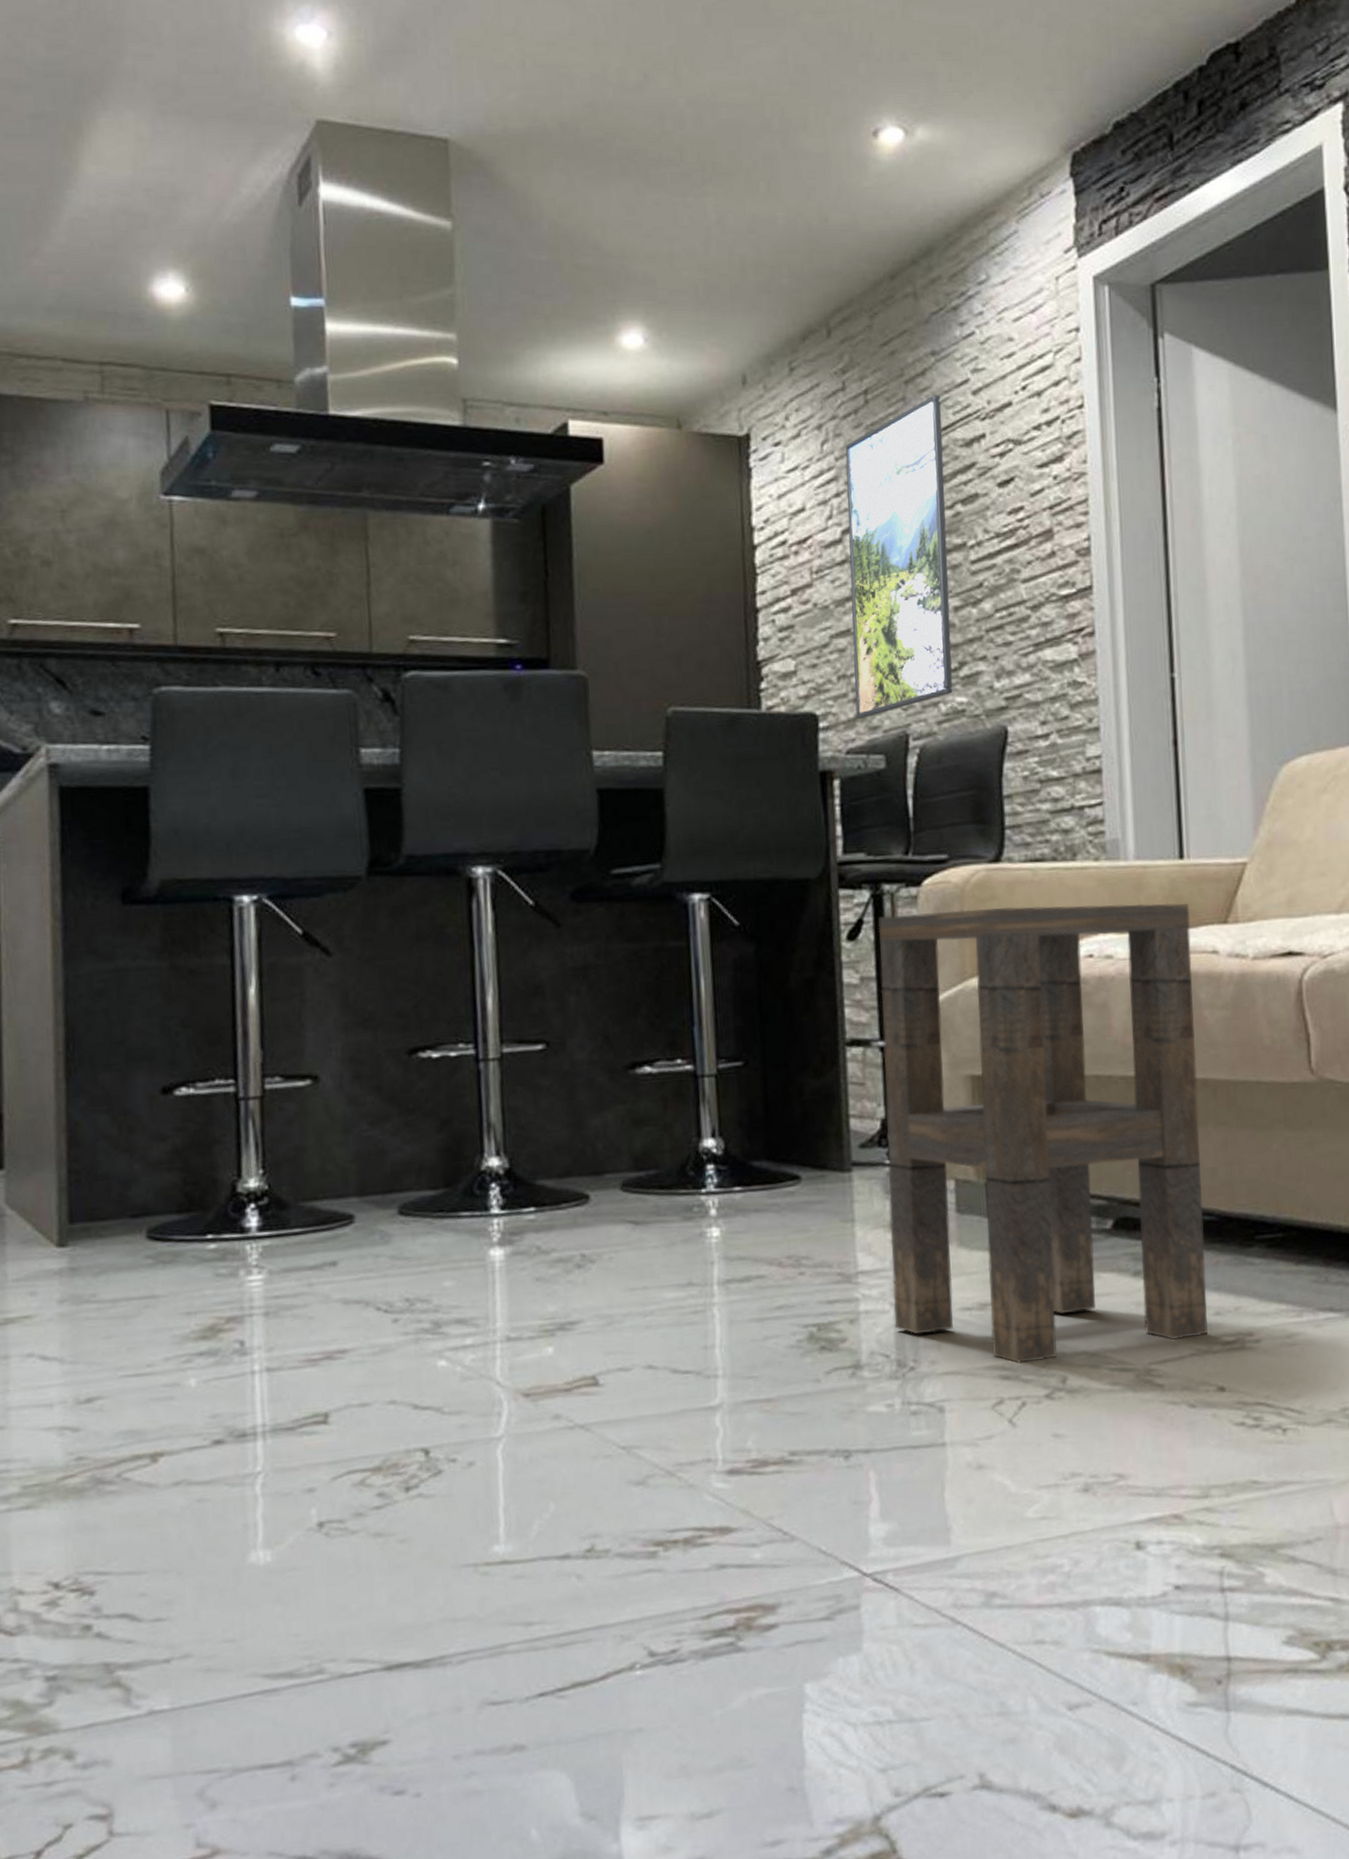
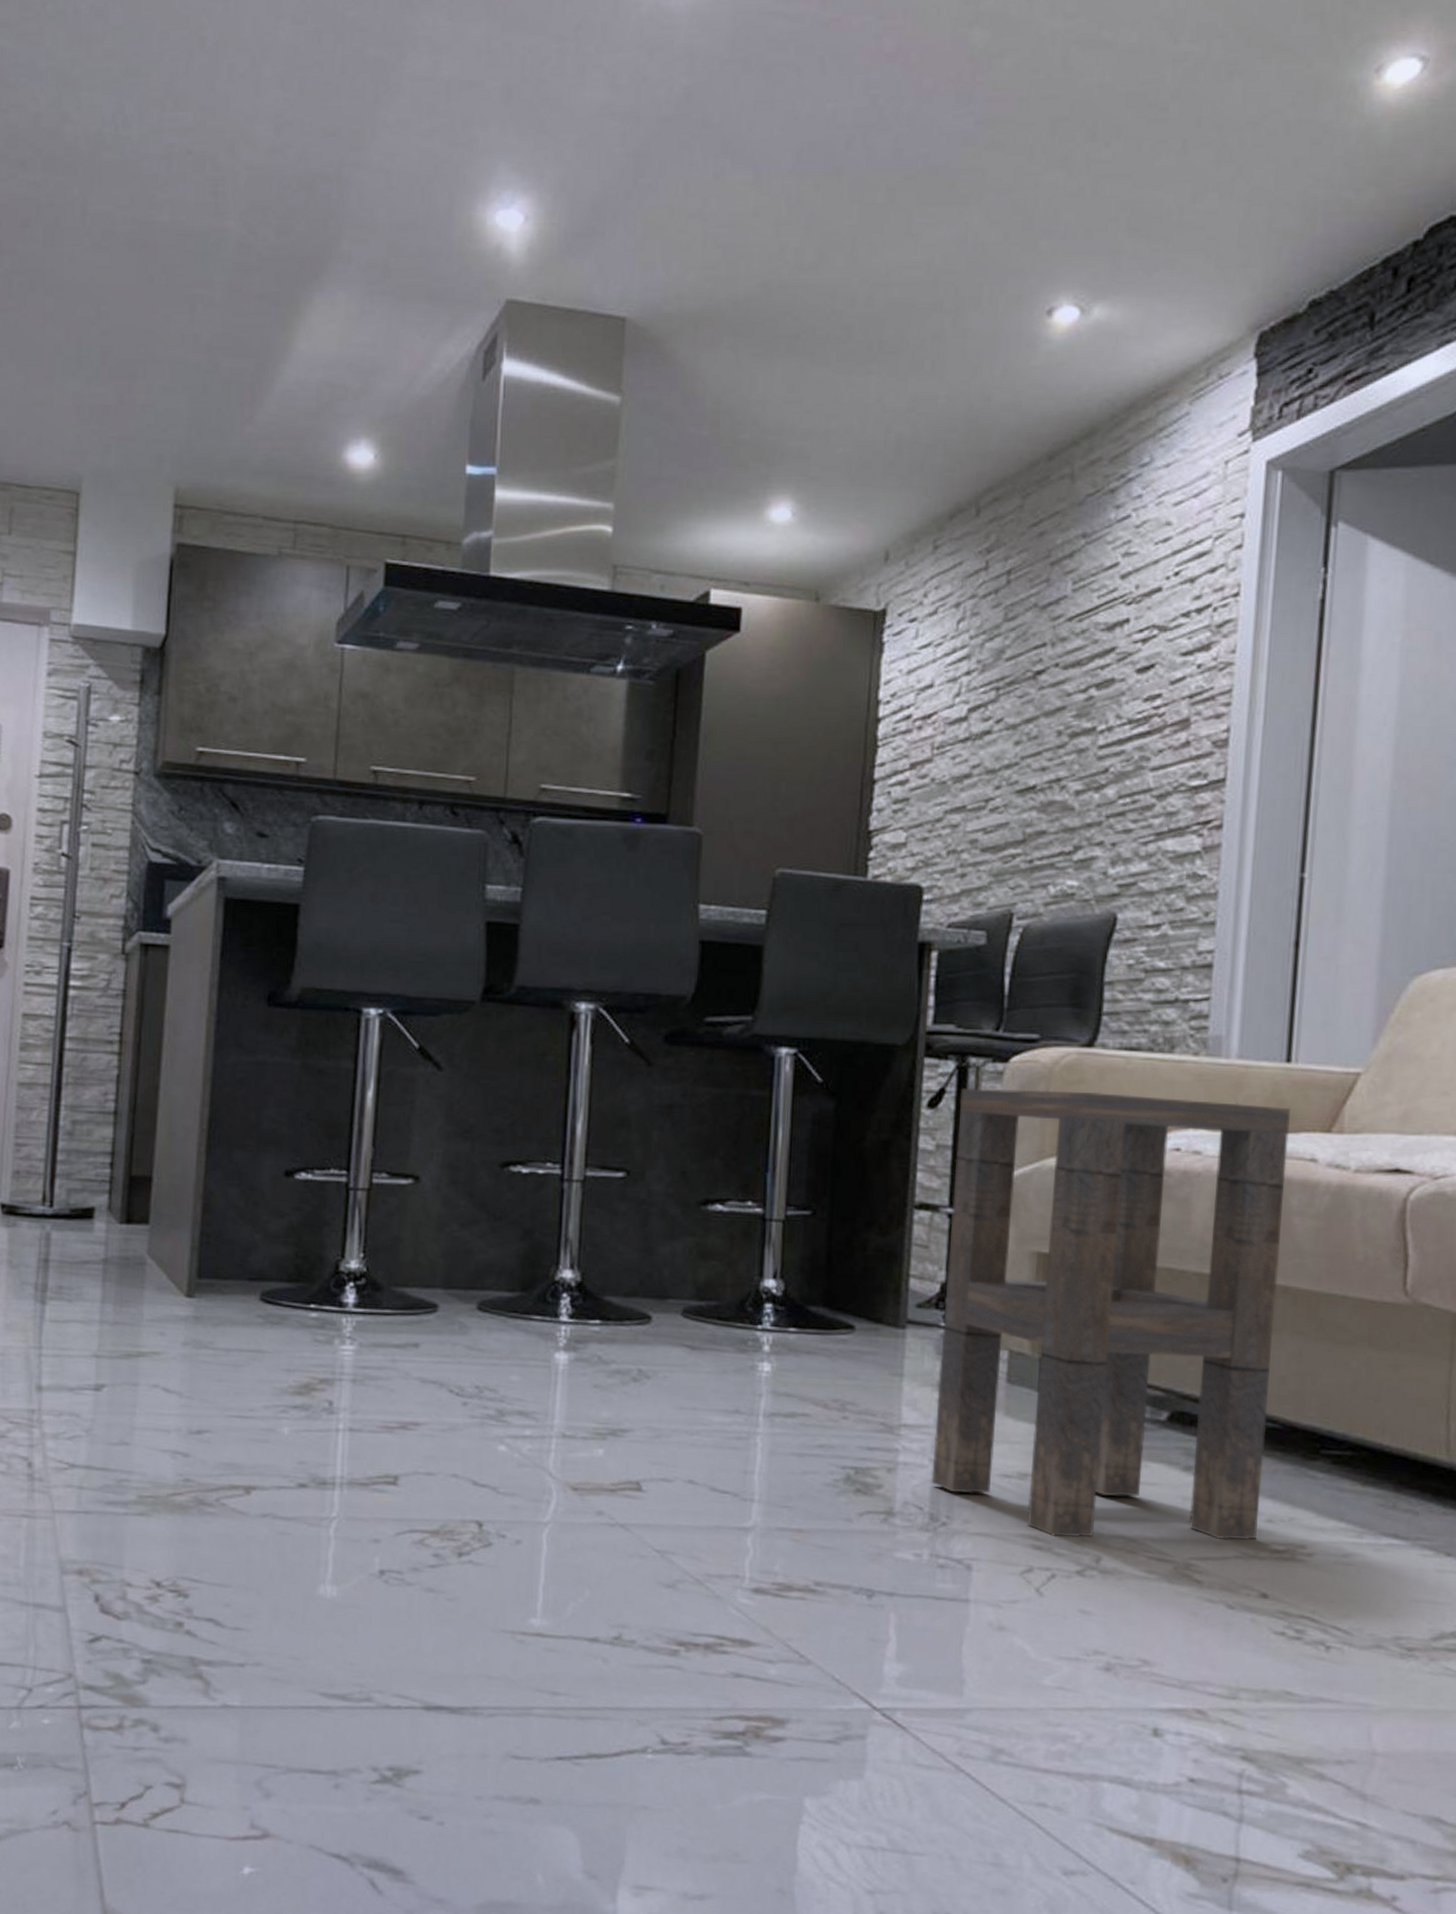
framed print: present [845,394,953,719] -> none [962,577,1087,894]

